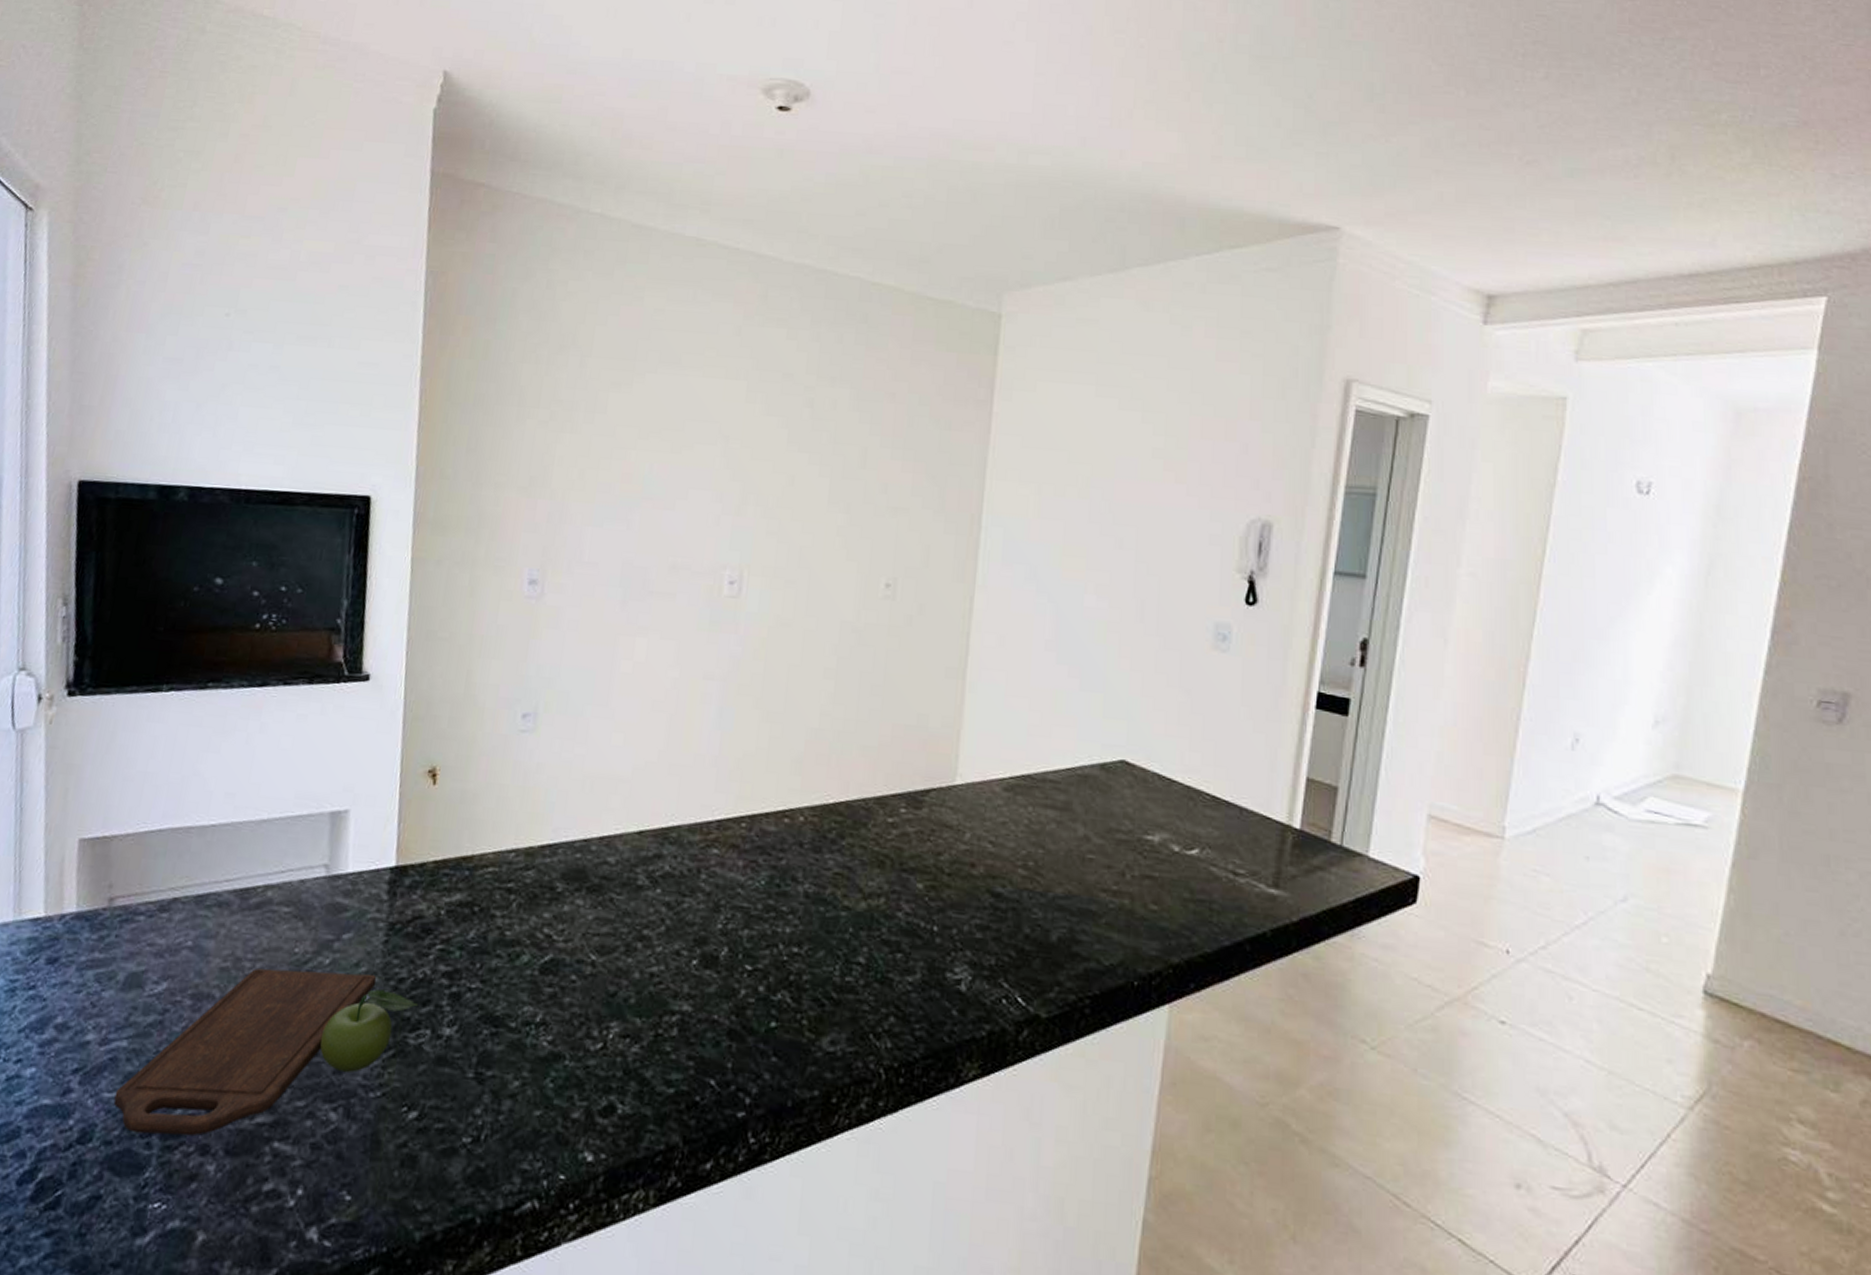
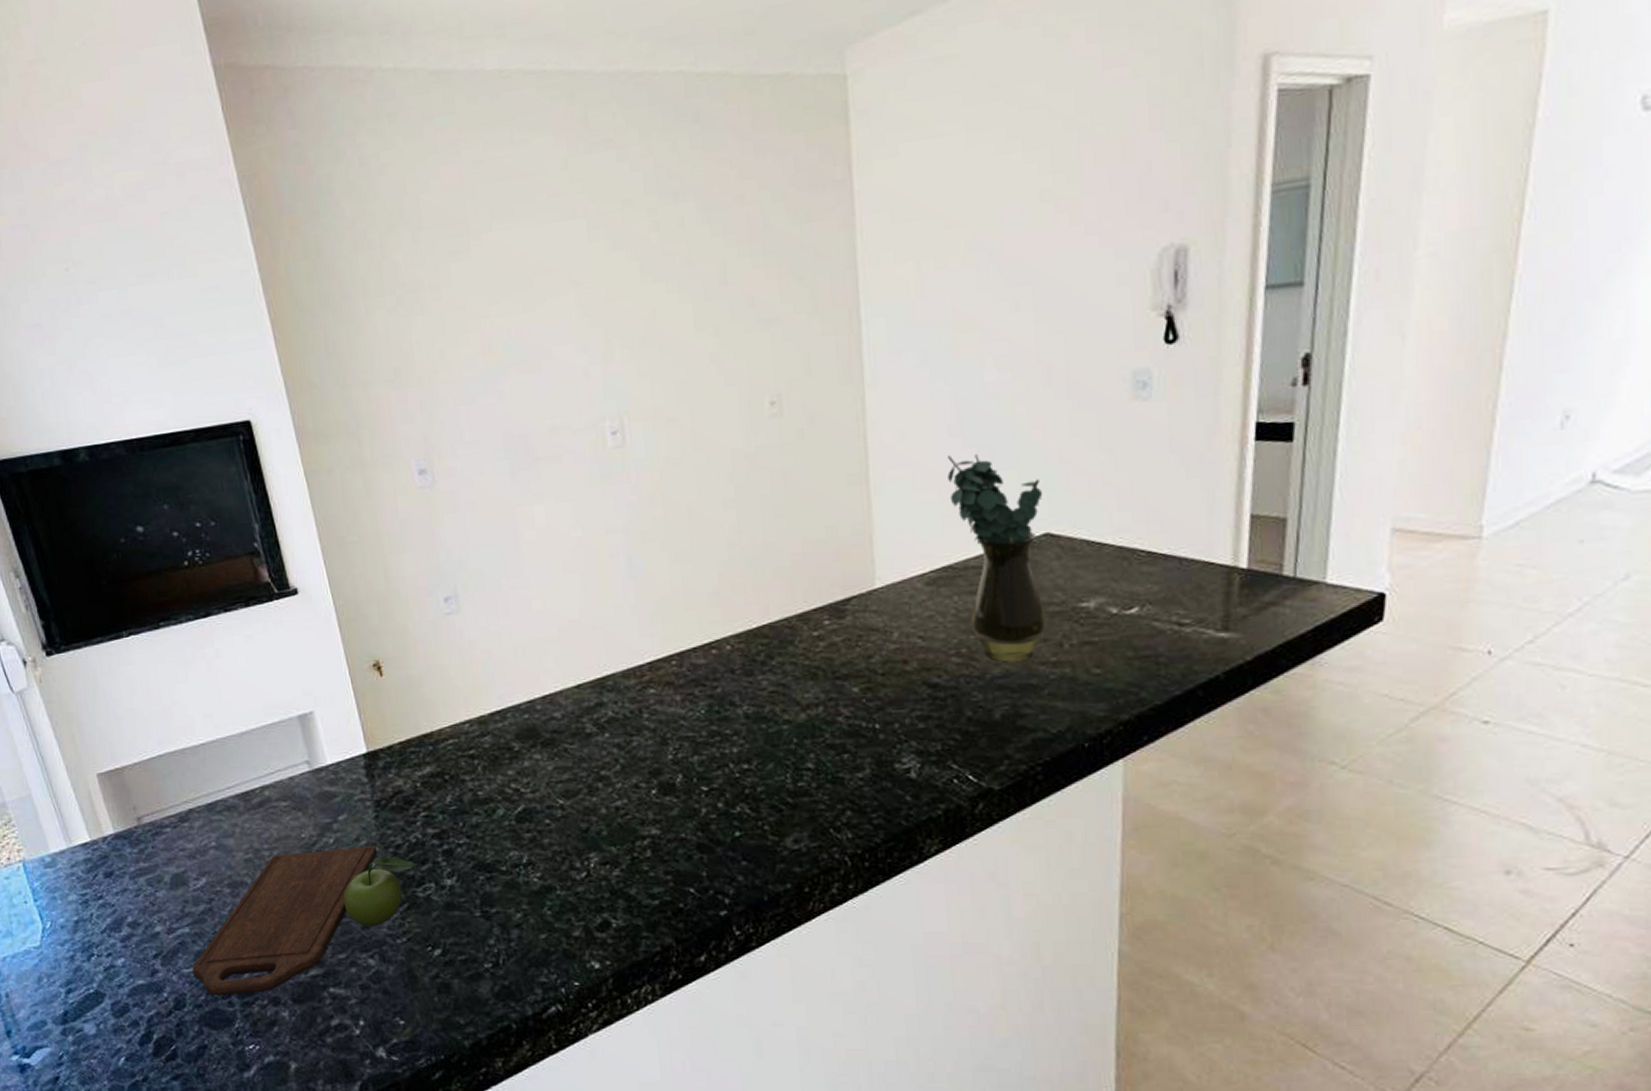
vase: none [1038,668,1124,885] -> present [947,454,1046,662]

